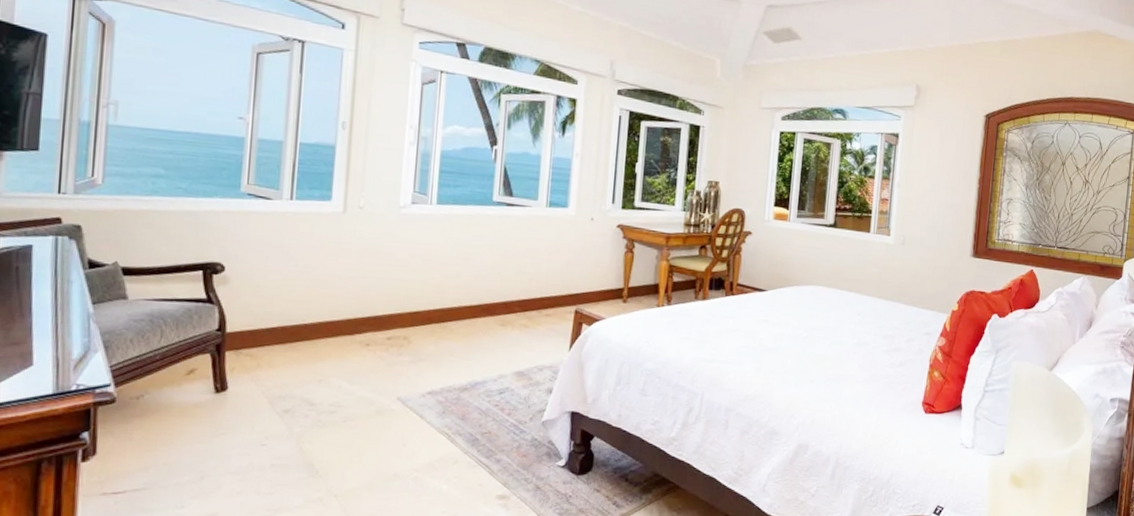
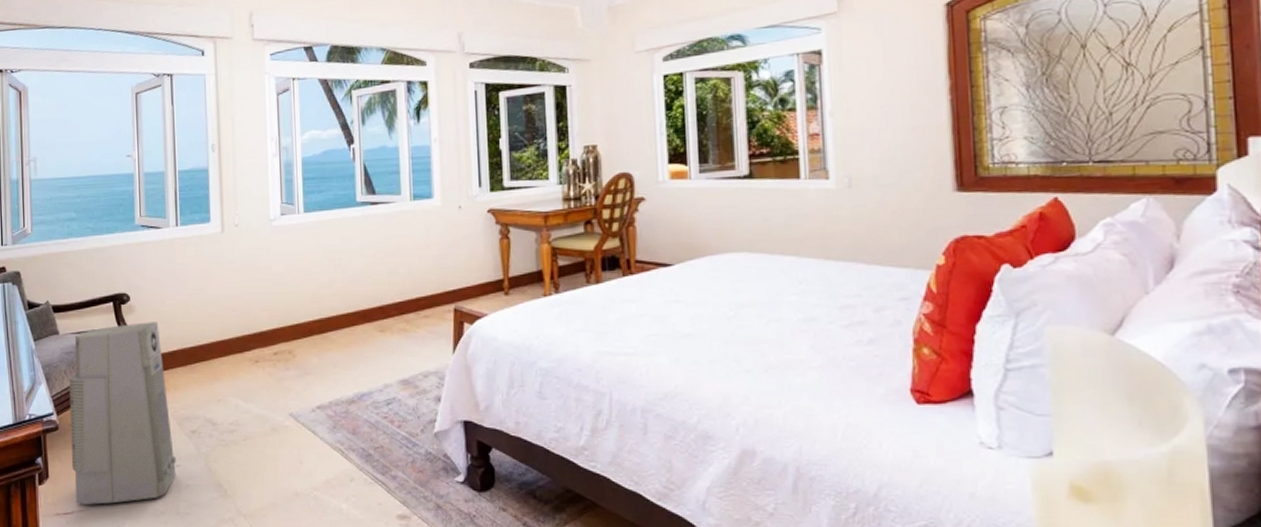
air purifier: none [128,295,263,484] -> present [68,322,177,505]

